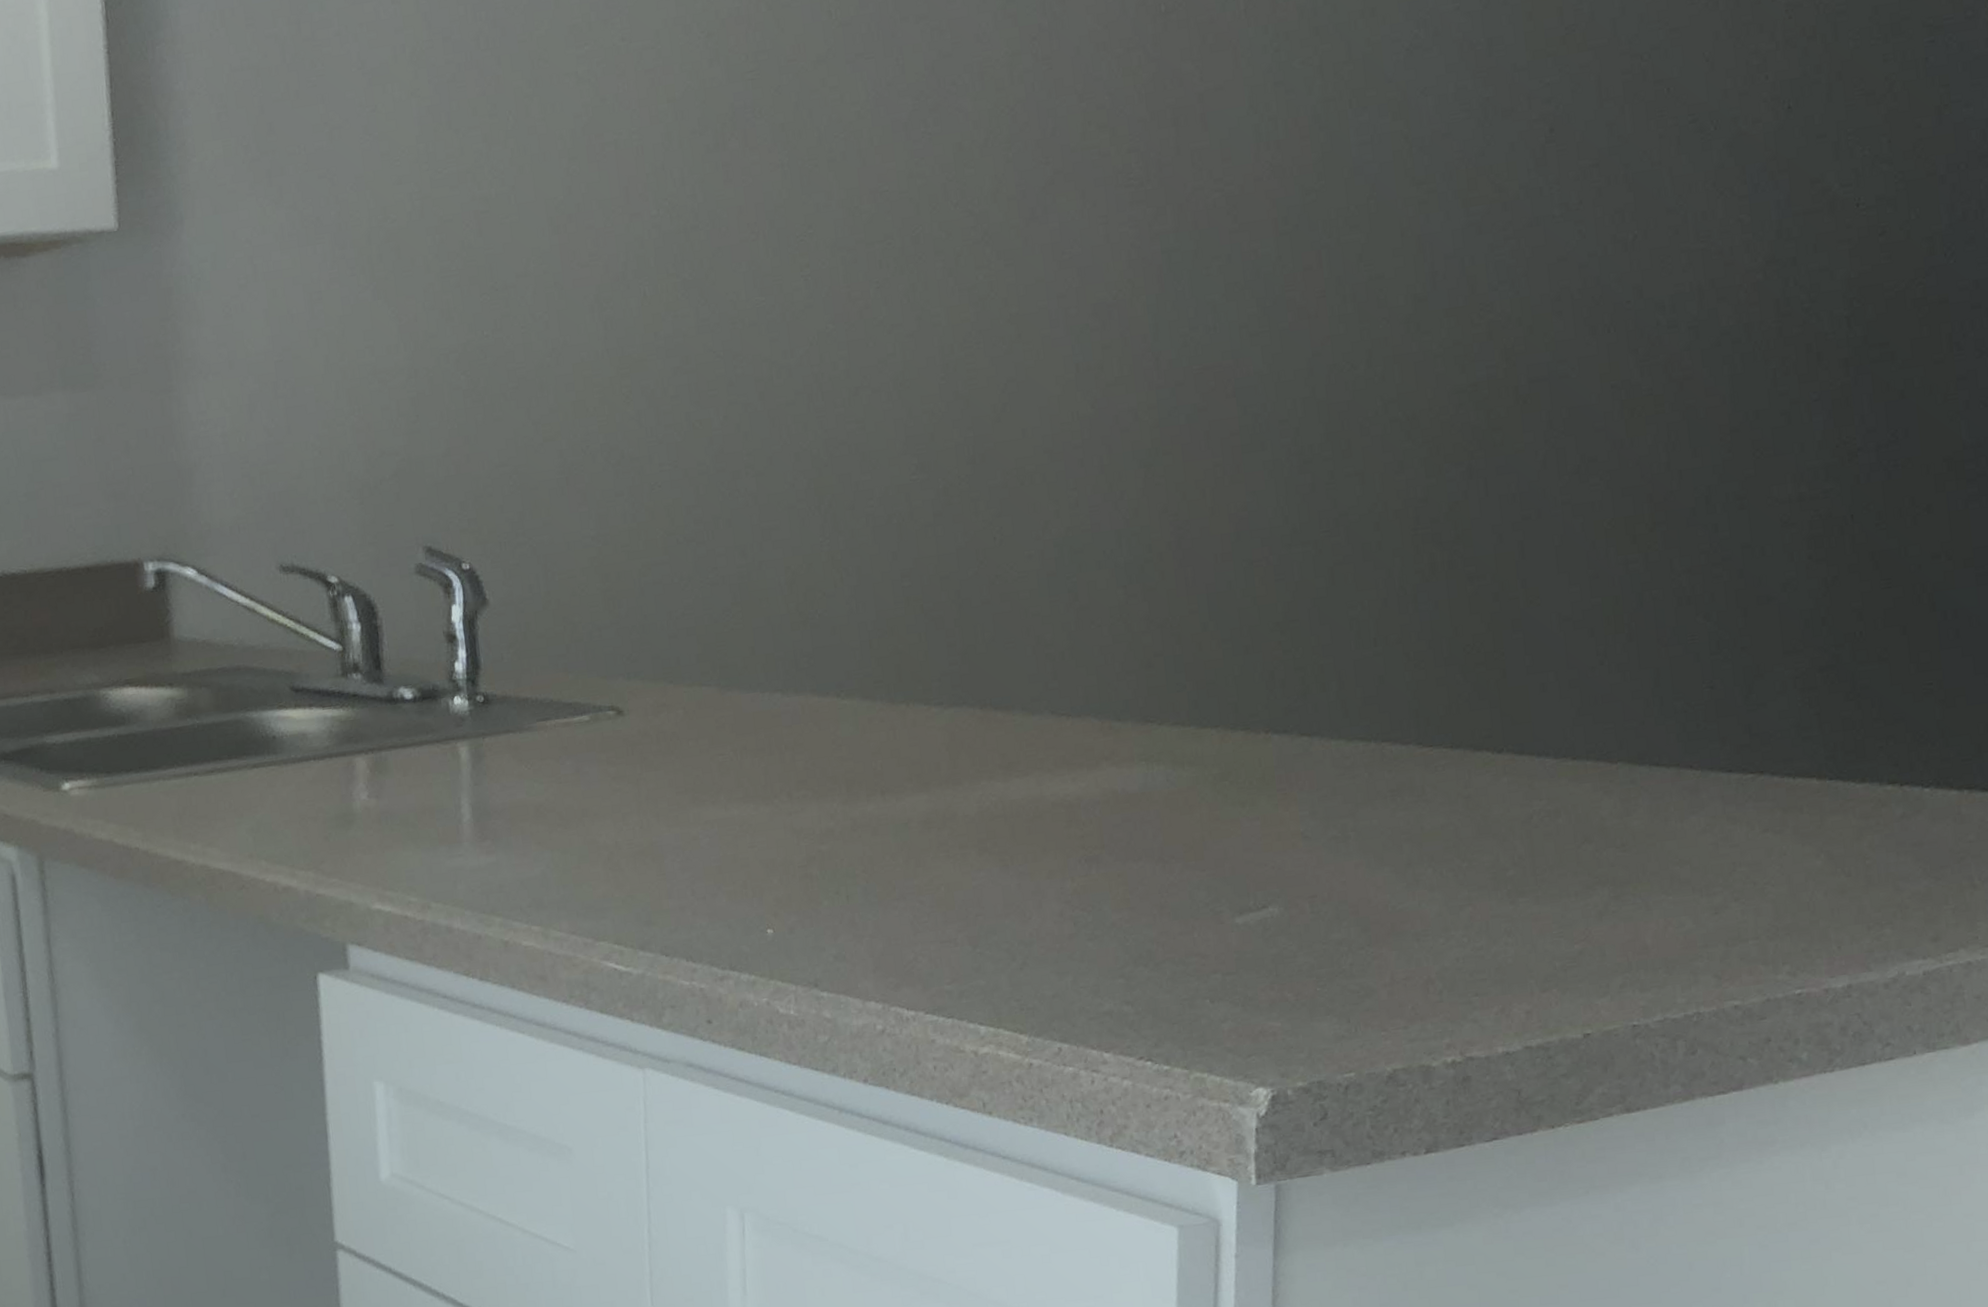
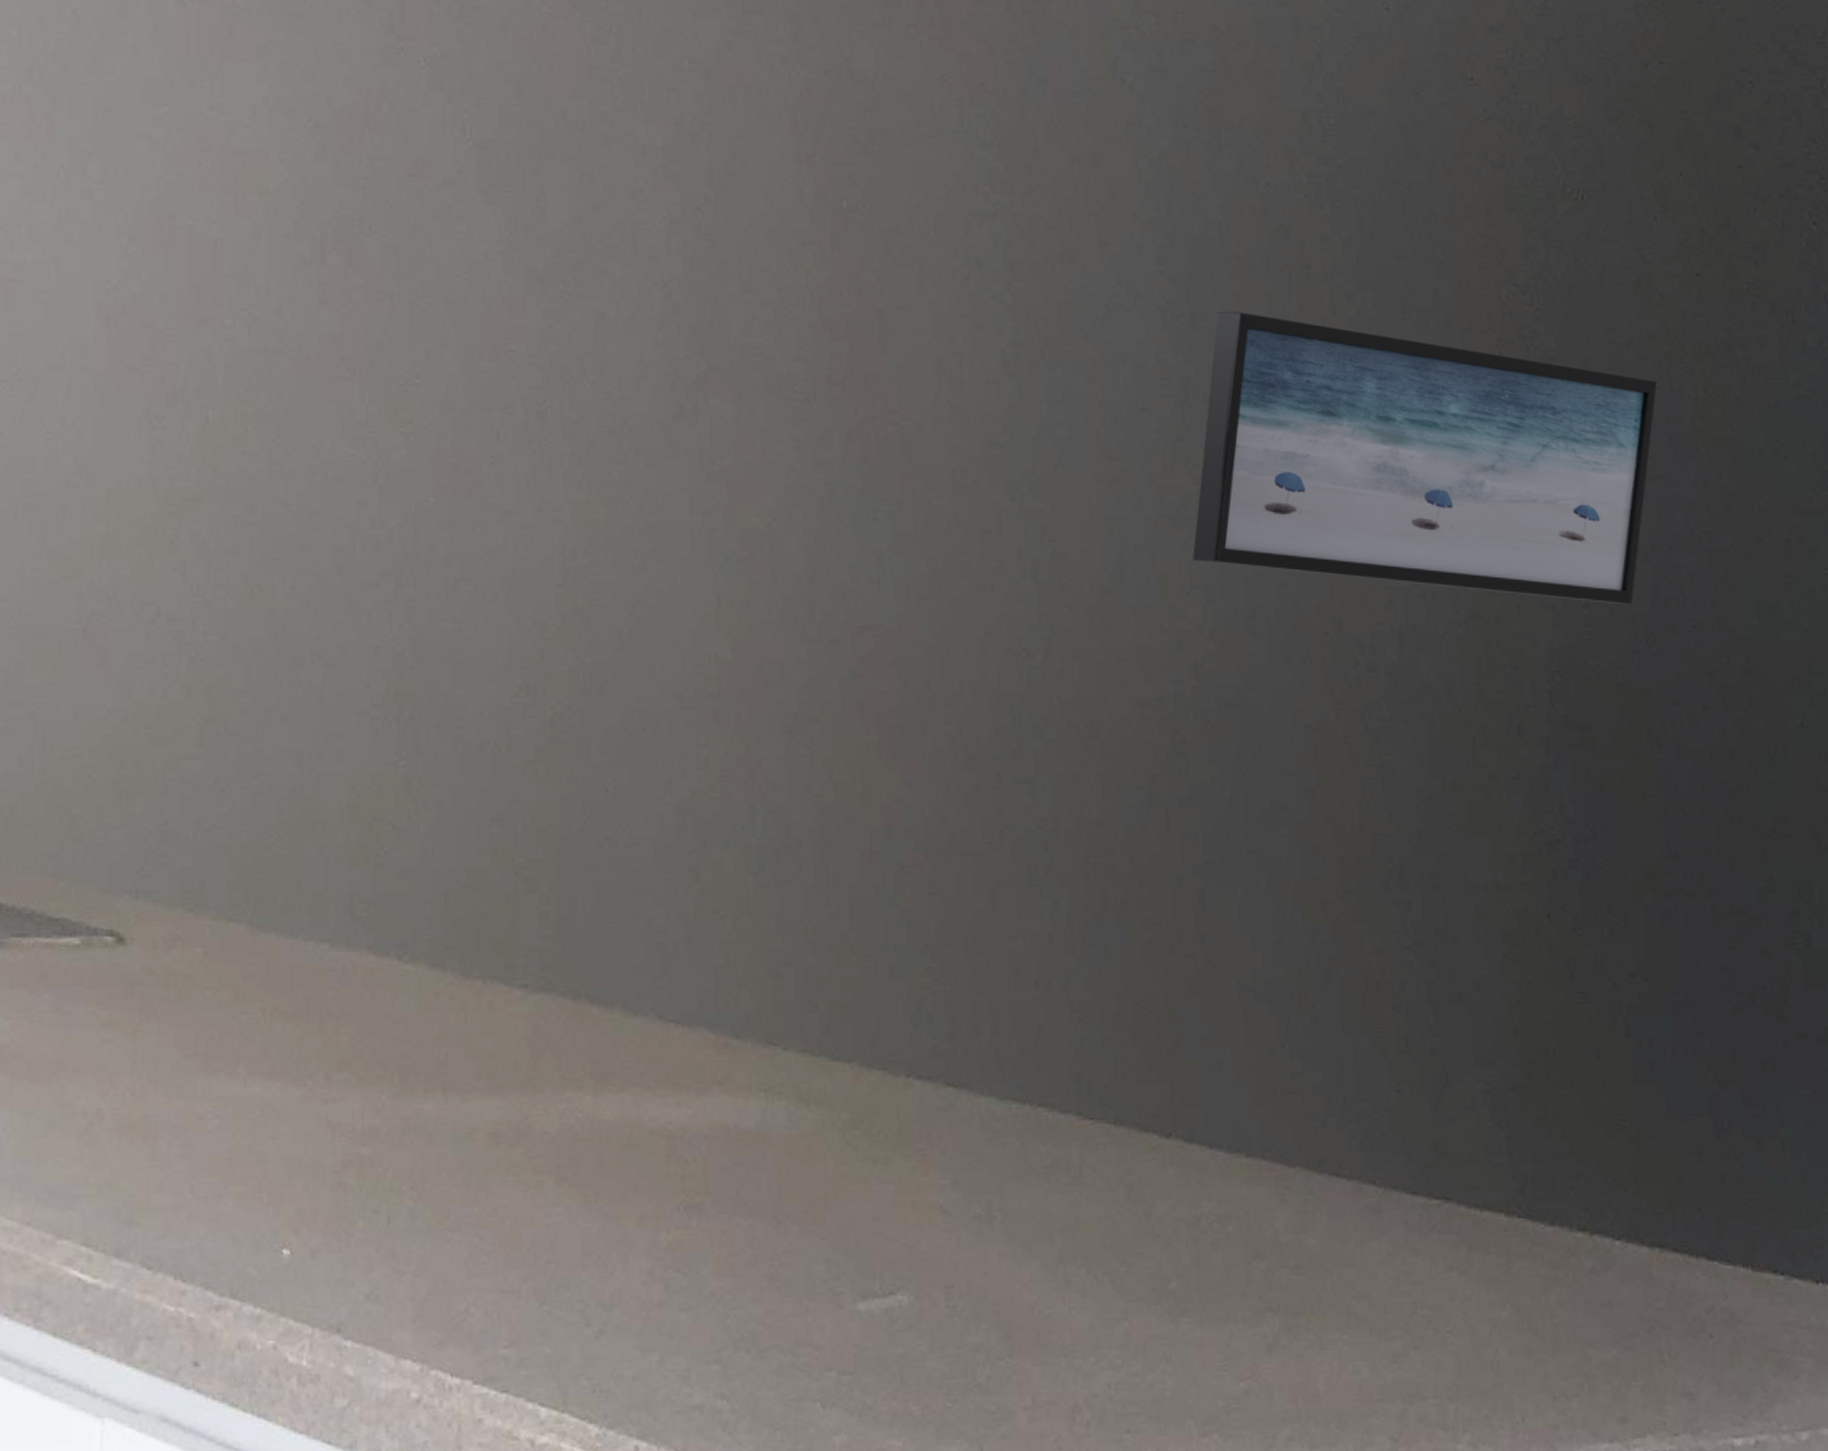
wall art: none [1498,12,1951,260] -> present [1192,311,1658,605]

